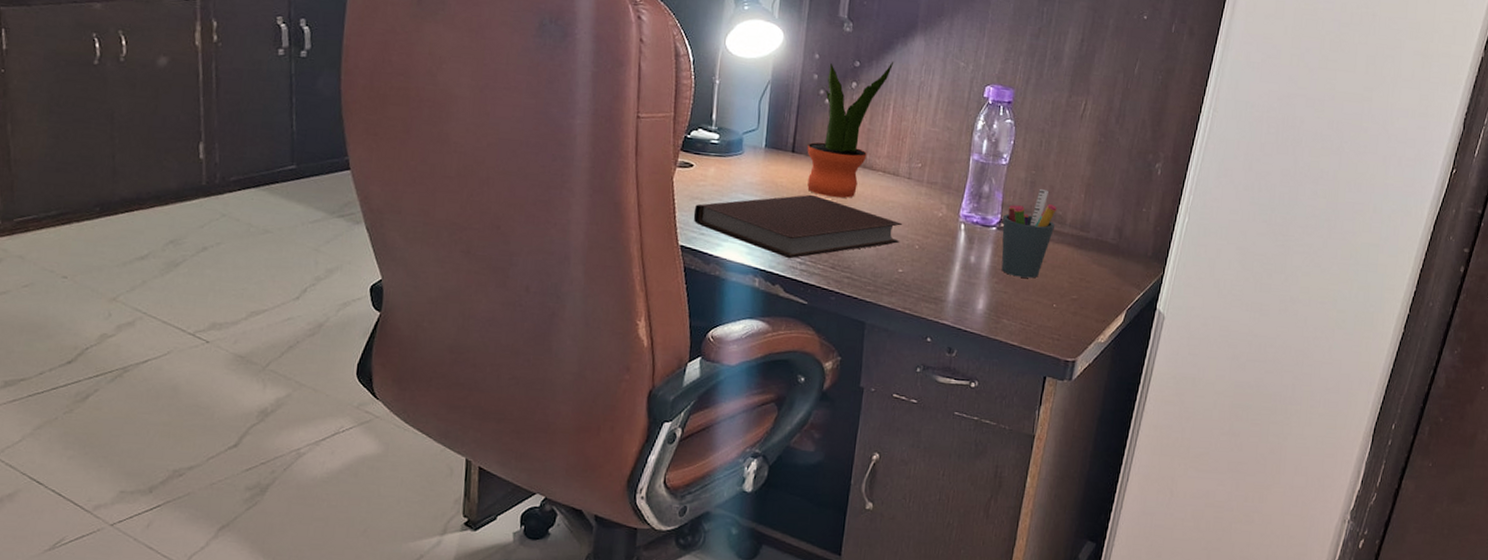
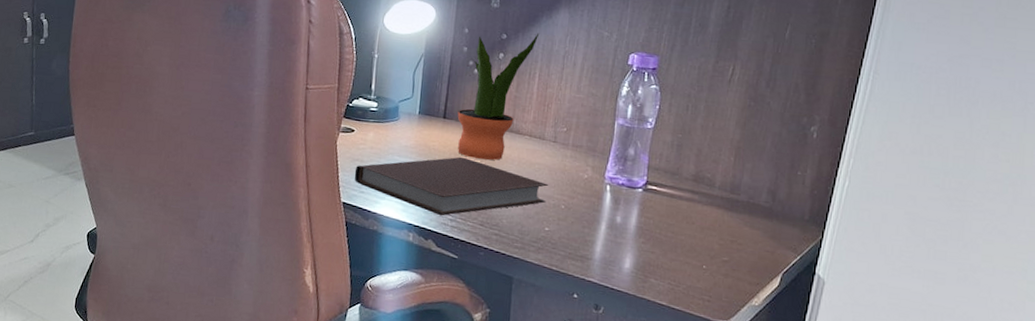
pen holder: present [1001,188,1057,278] -> none [648,151,705,239]

